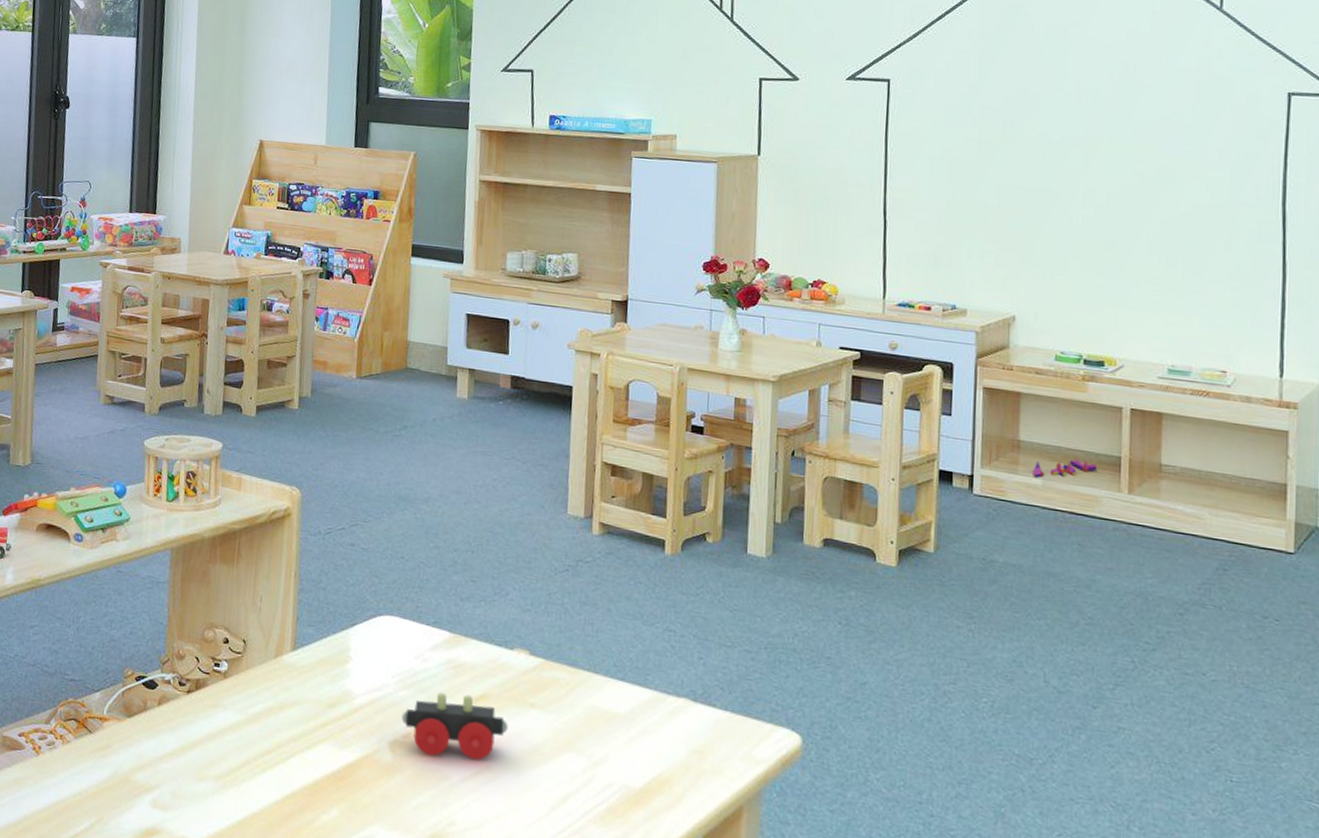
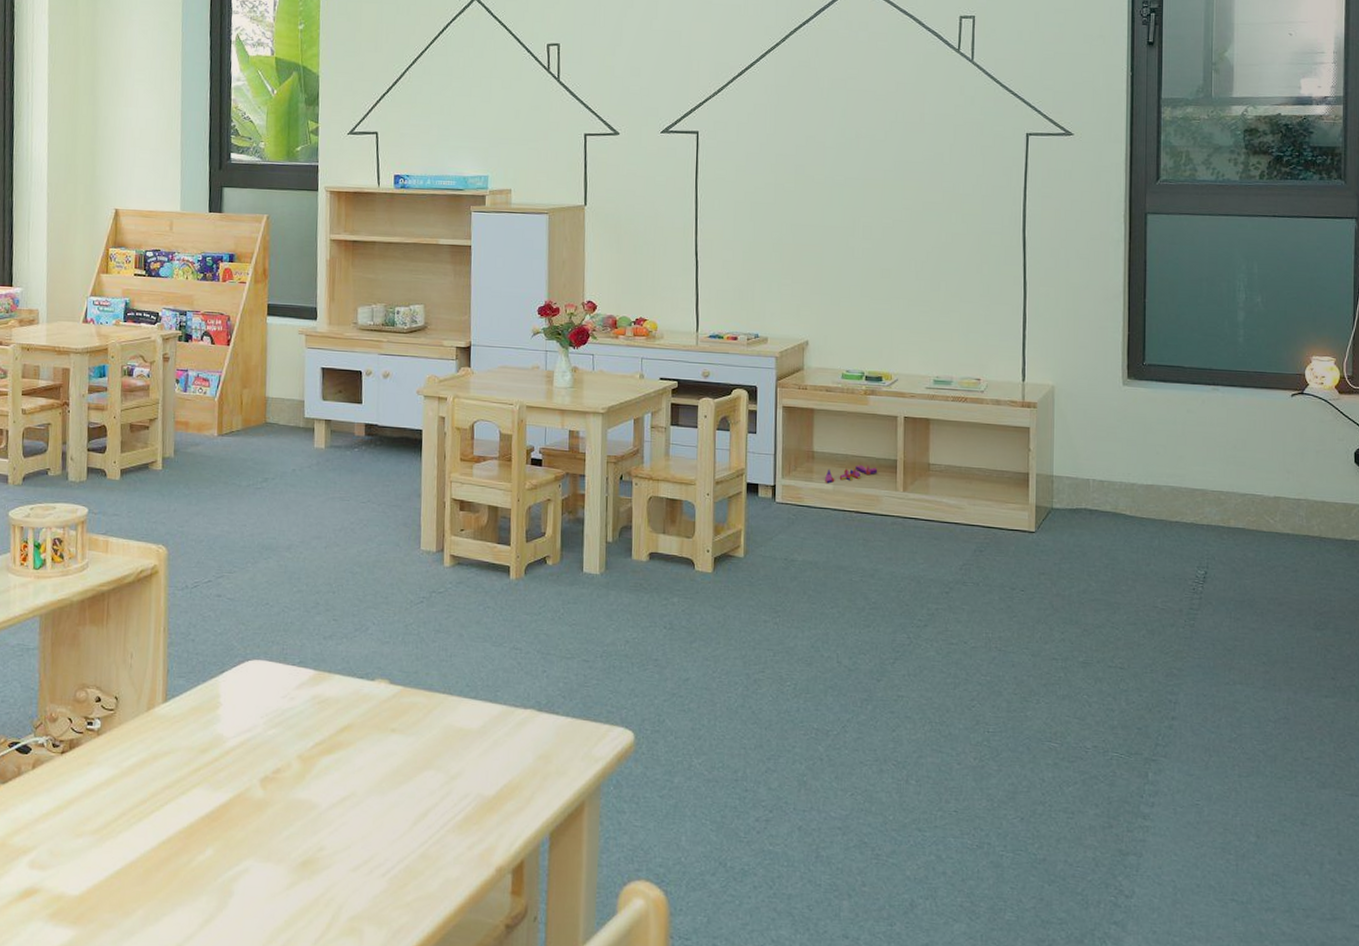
toy train: present [401,692,508,760] -> none [271,727,372,787]

